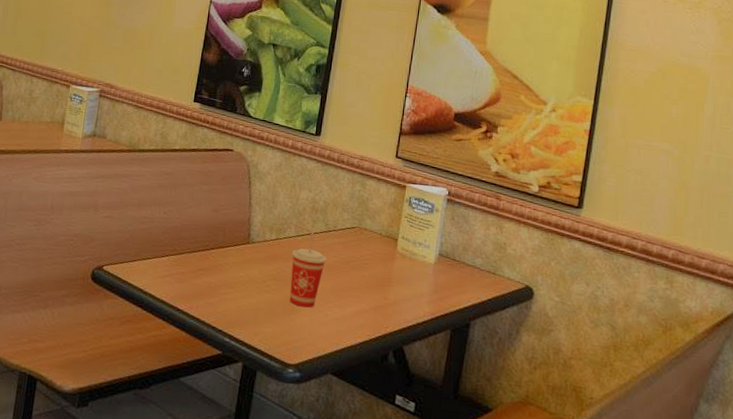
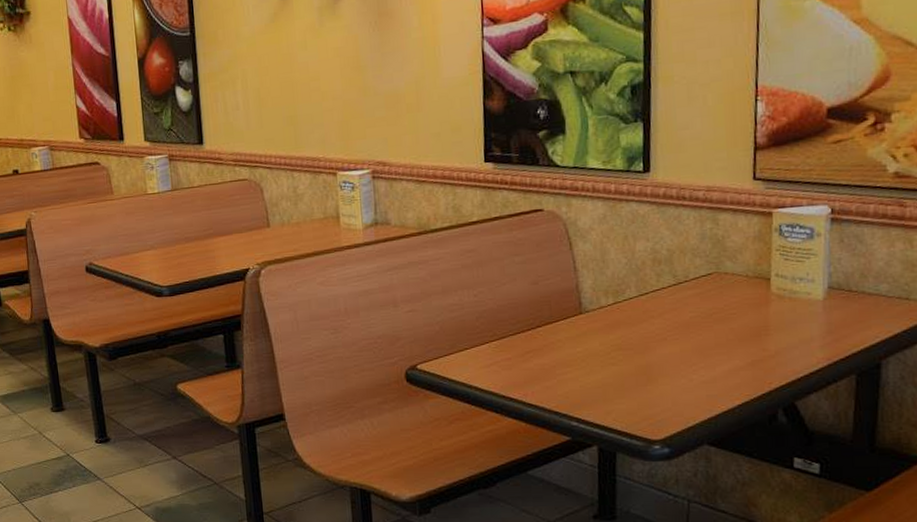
beverage cup: present [289,220,327,308] -> none [627,279,682,375]

